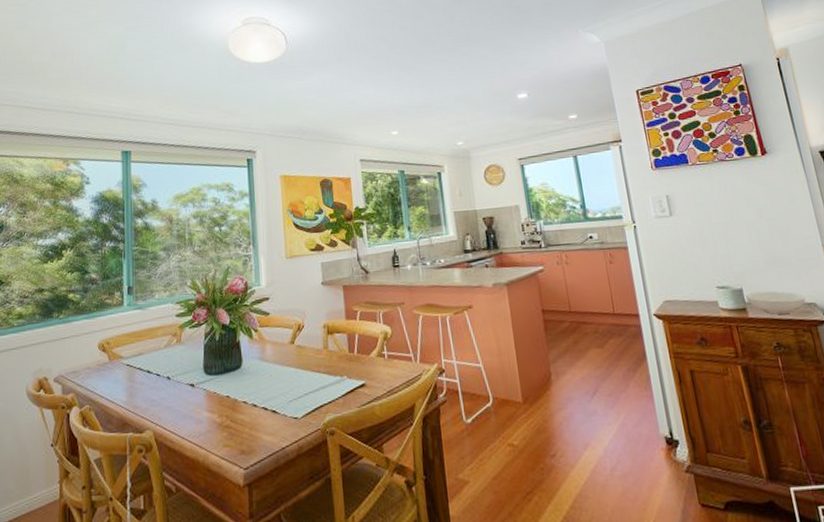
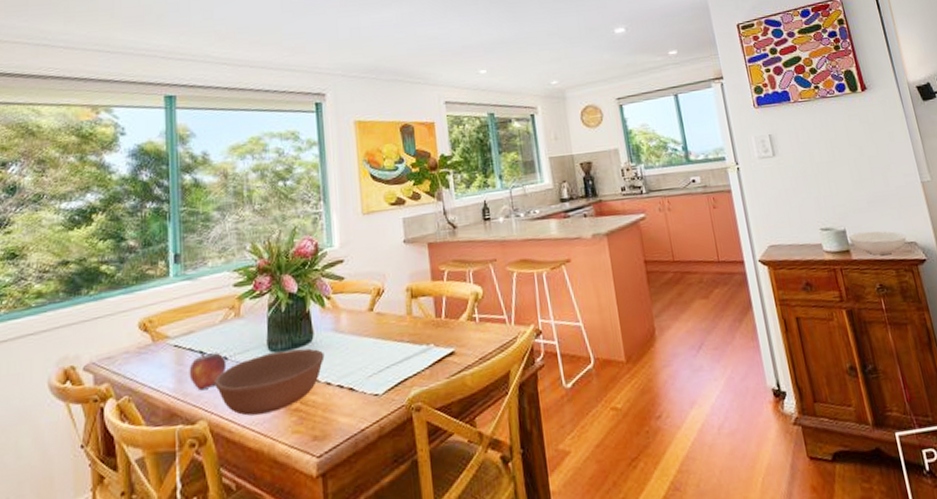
fruit: none [138,372,169,405] -> present [189,352,227,391]
bowl: none [159,373,252,429] -> present [214,348,325,416]

